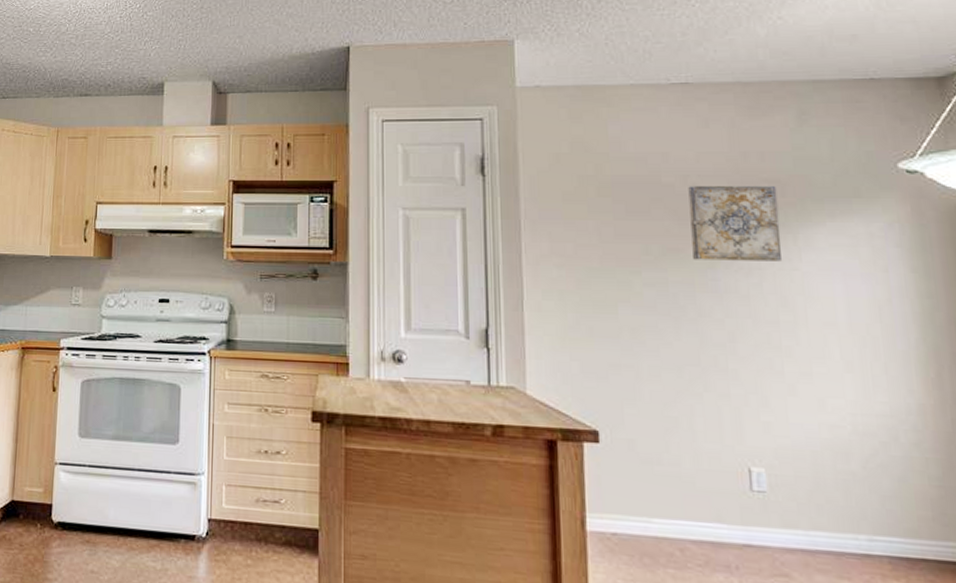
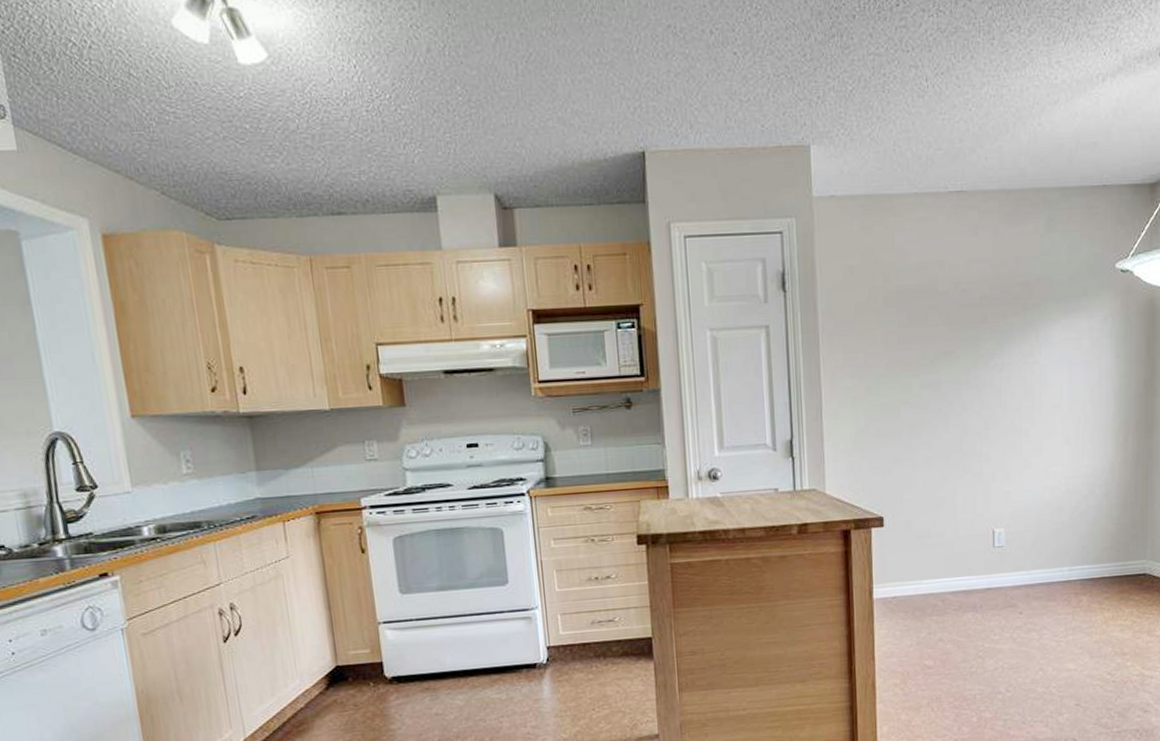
wall art: present [688,186,782,262] -> none [959,289,1027,361]

